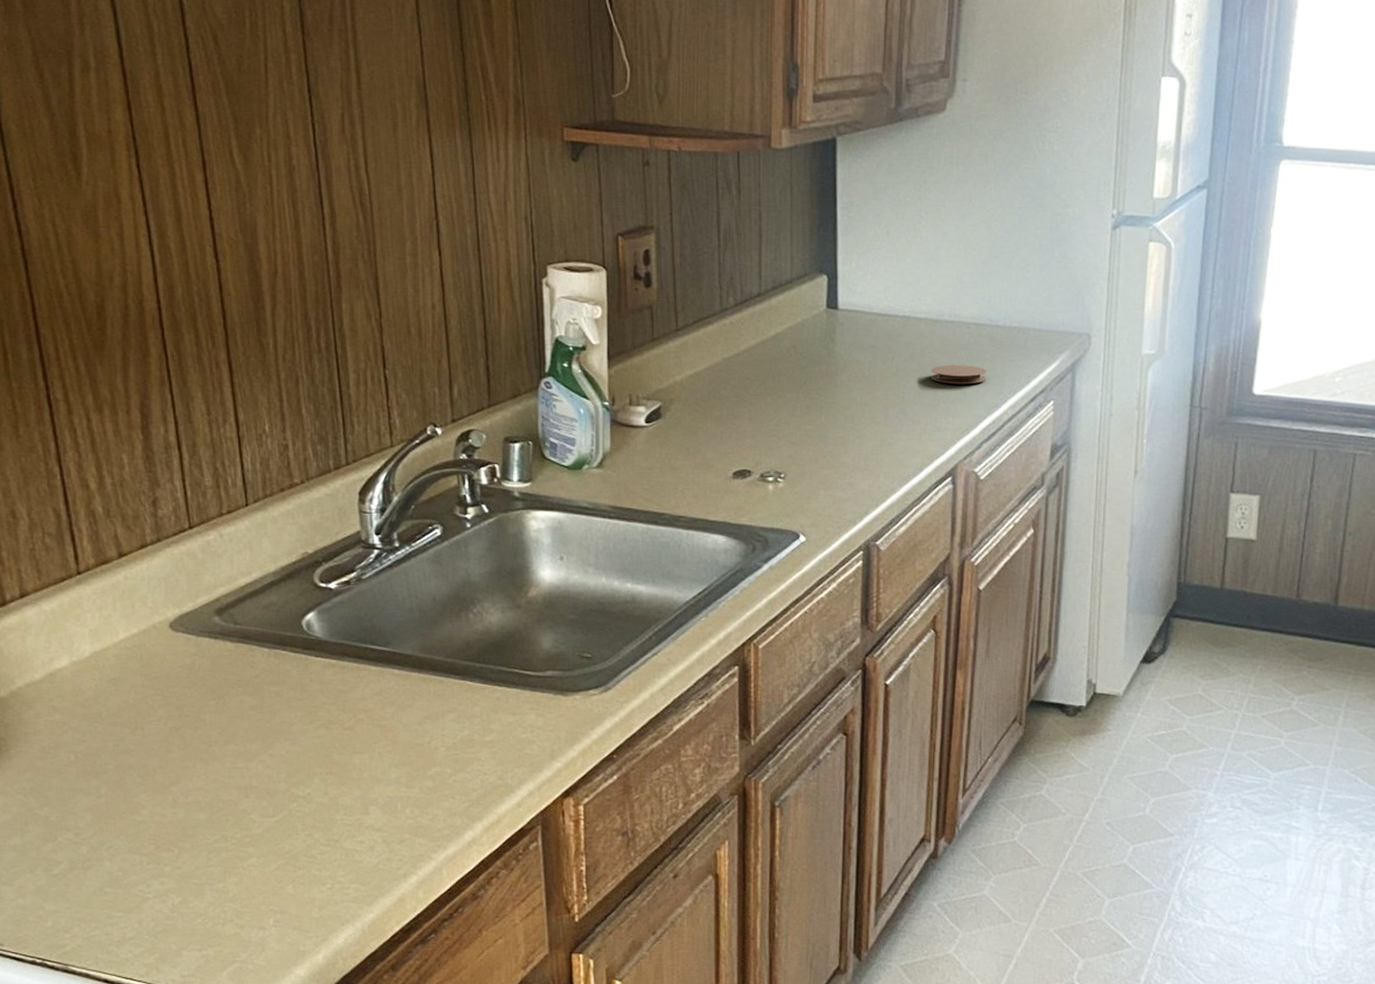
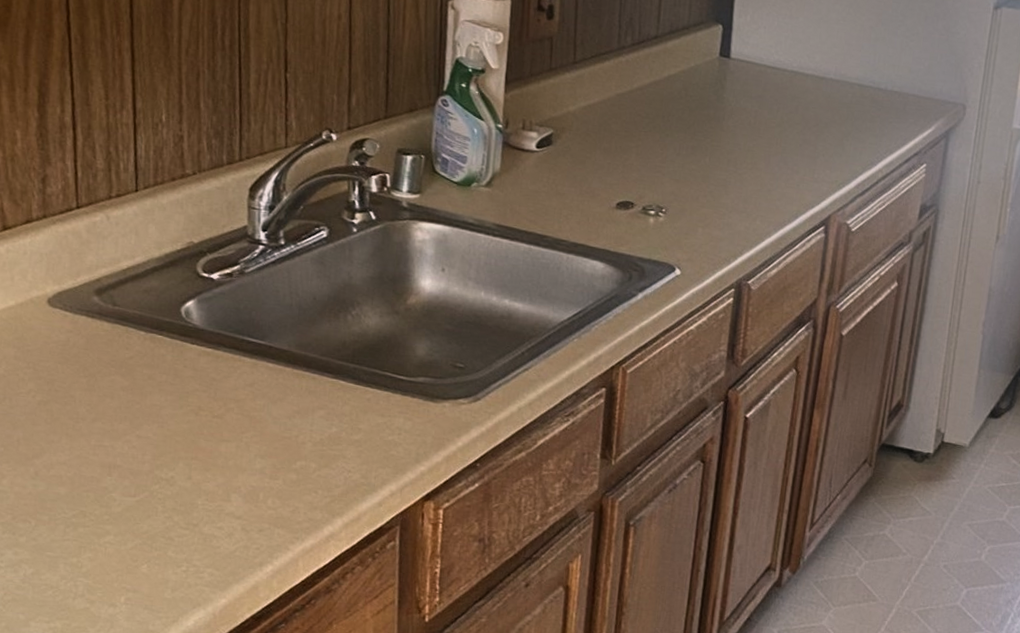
coaster: present [931,365,987,385] -> none [813,120,866,141]

